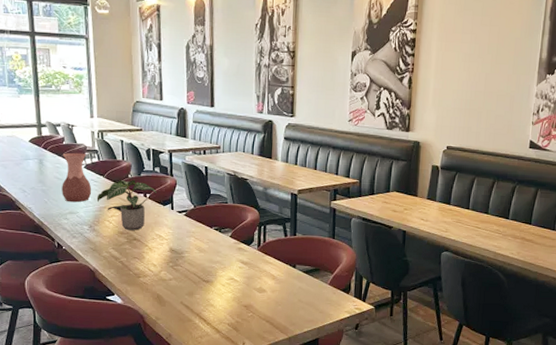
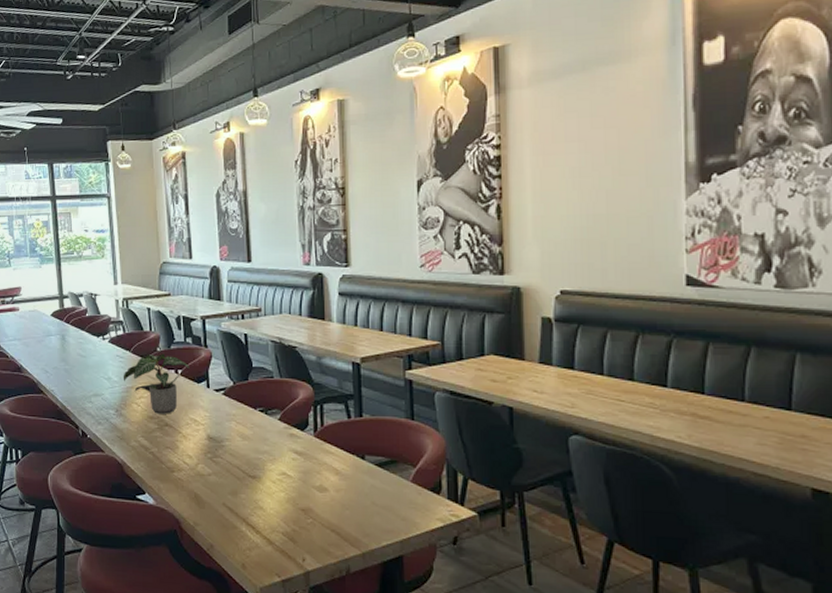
vase: present [62,152,92,203] -> none [85,325,118,383]

